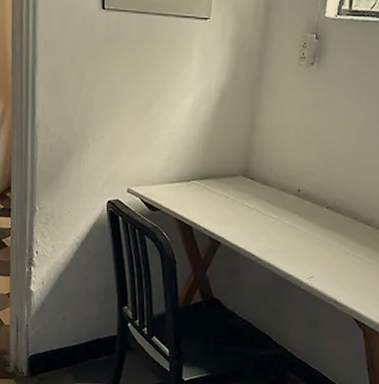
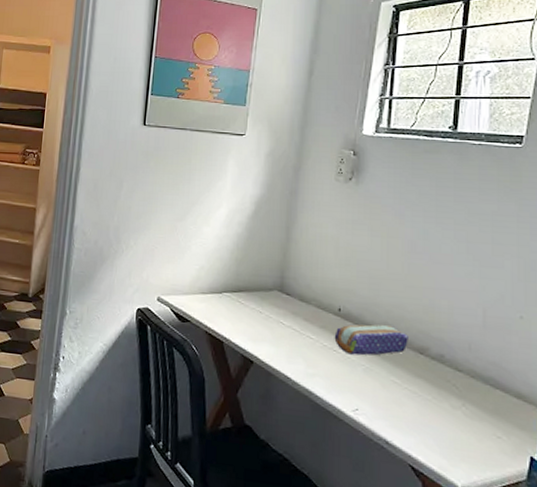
pencil case: none [293,201,358,230] -> present [334,324,408,356]

